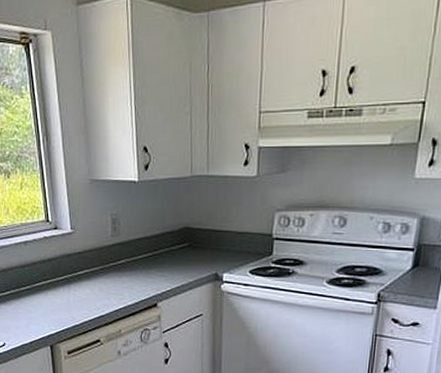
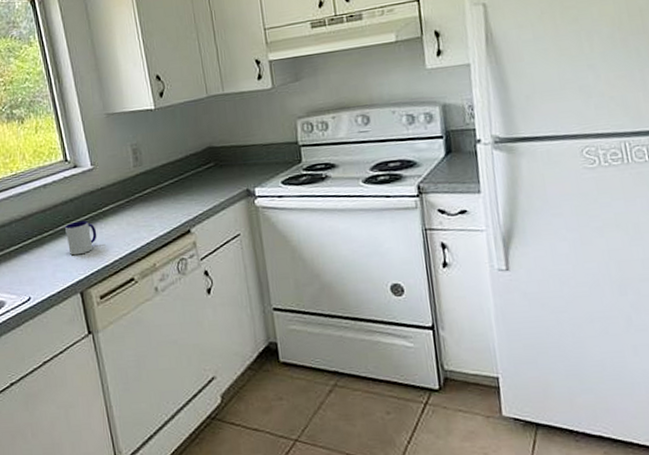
mug: none [42,280,70,312] -> present [65,220,97,256]

